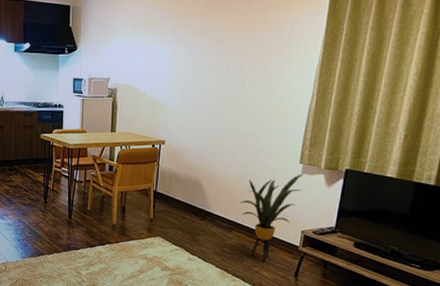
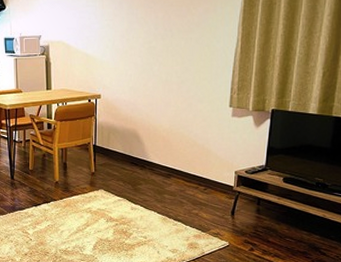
house plant: present [240,174,304,262] -> none [176,117,234,204]

